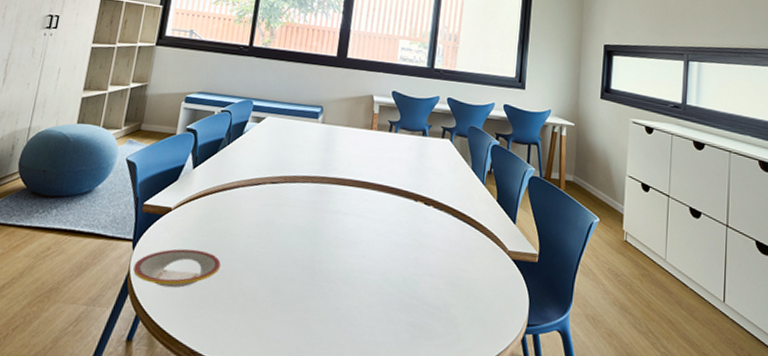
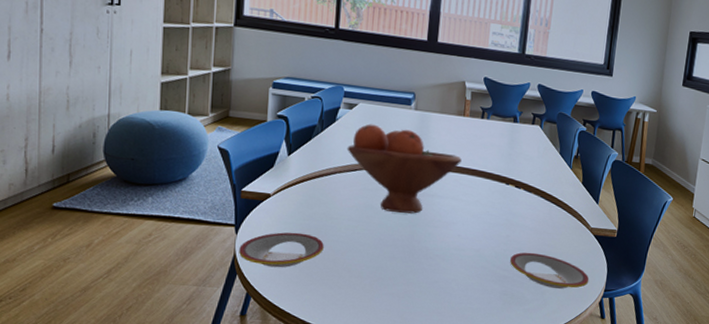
fruit bowl: none [251,137,368,232] -> present [346,123,462,214]
plate: none [419,277,509,322] -> present [510,252,589,289]

